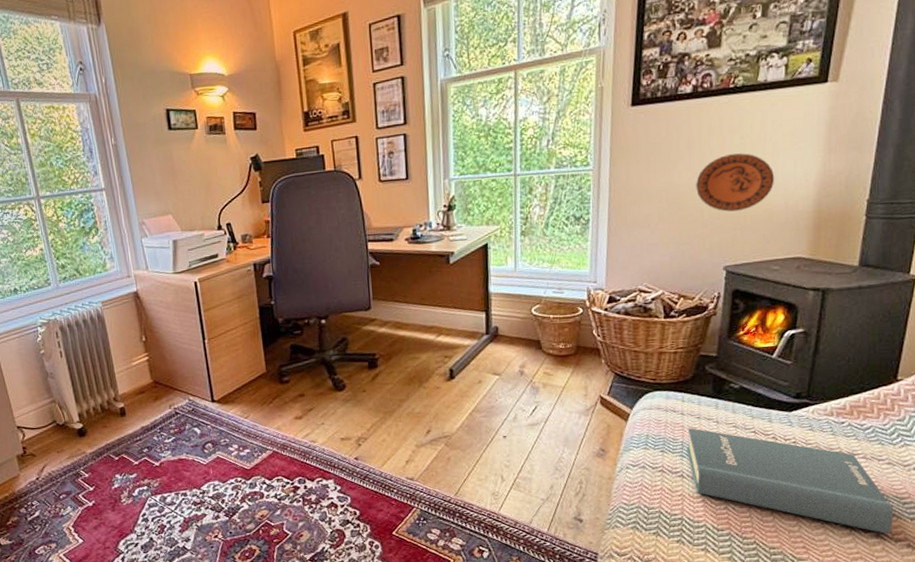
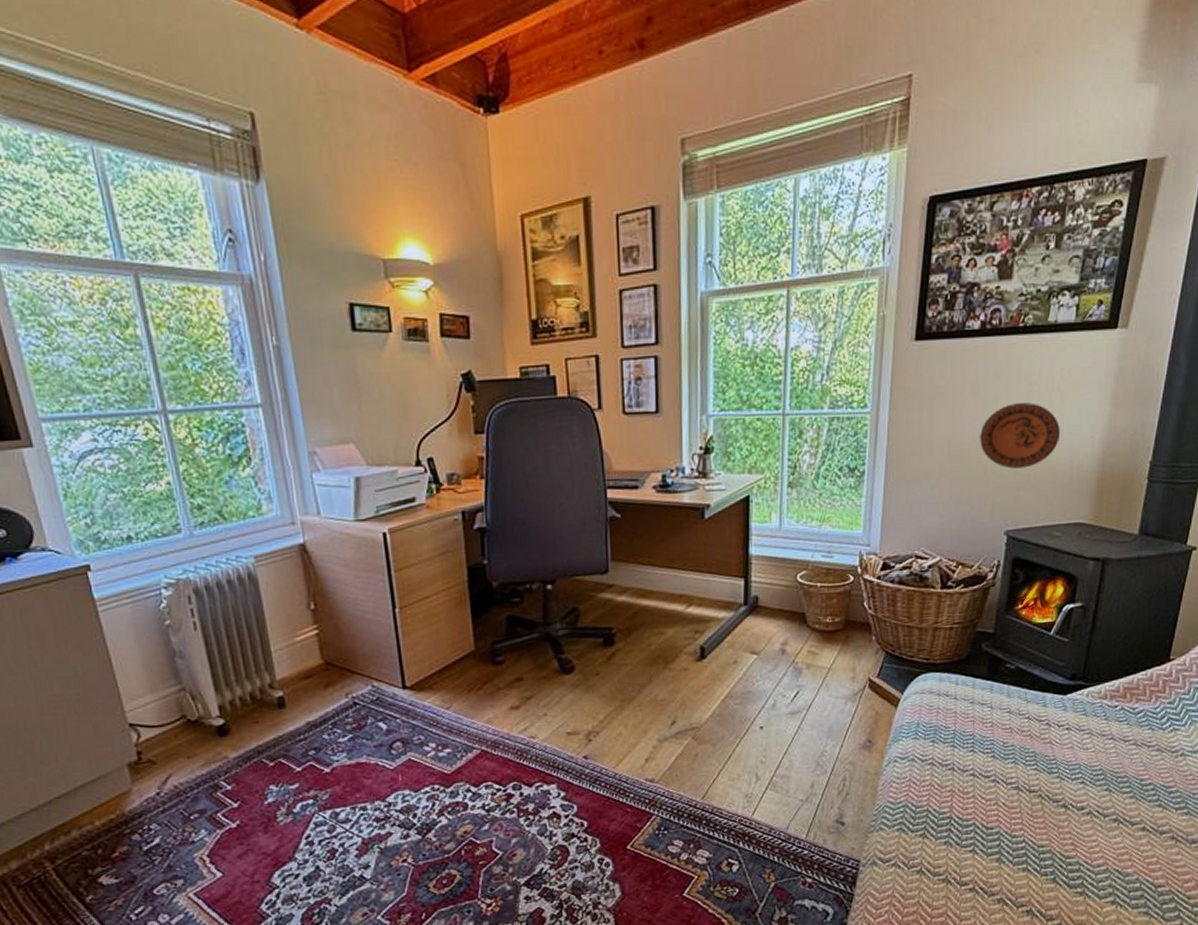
hardback book: present [687,428,894,535] -> none [959,714,1160,827]

